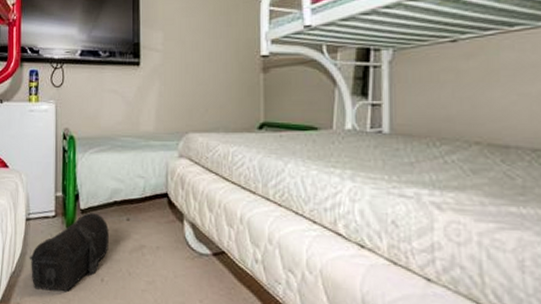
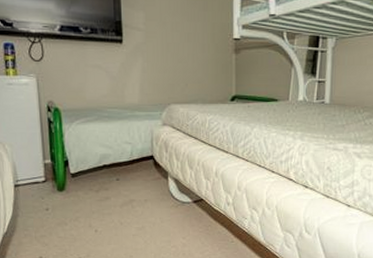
treasure chest: present [29,213,109,292] -> none [21,176,101,245]

